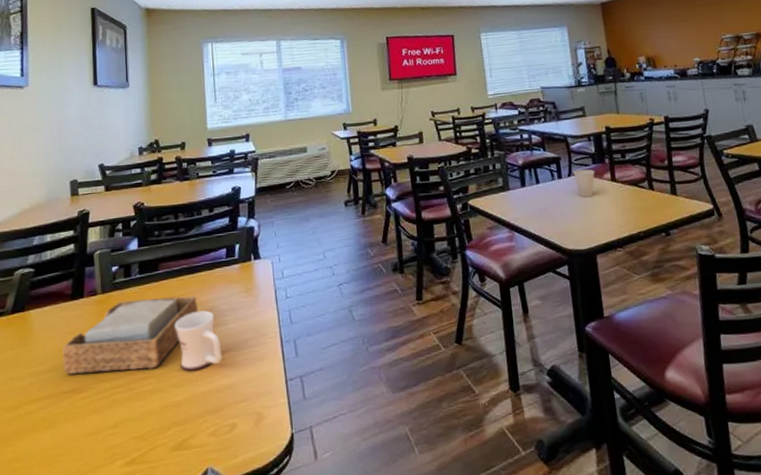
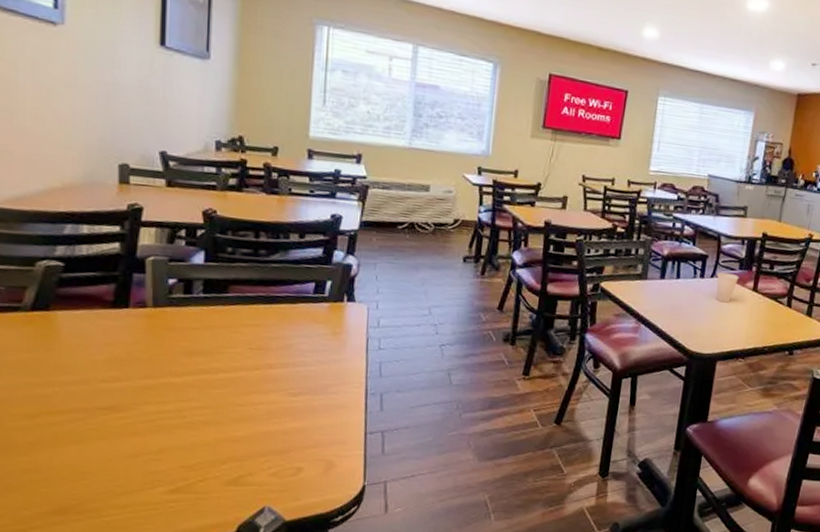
napkin holder: present [62,295,198,374] -> none [97,319,272,400]
mug: present [174,310,222,371] -> none [242,346,296,408]

